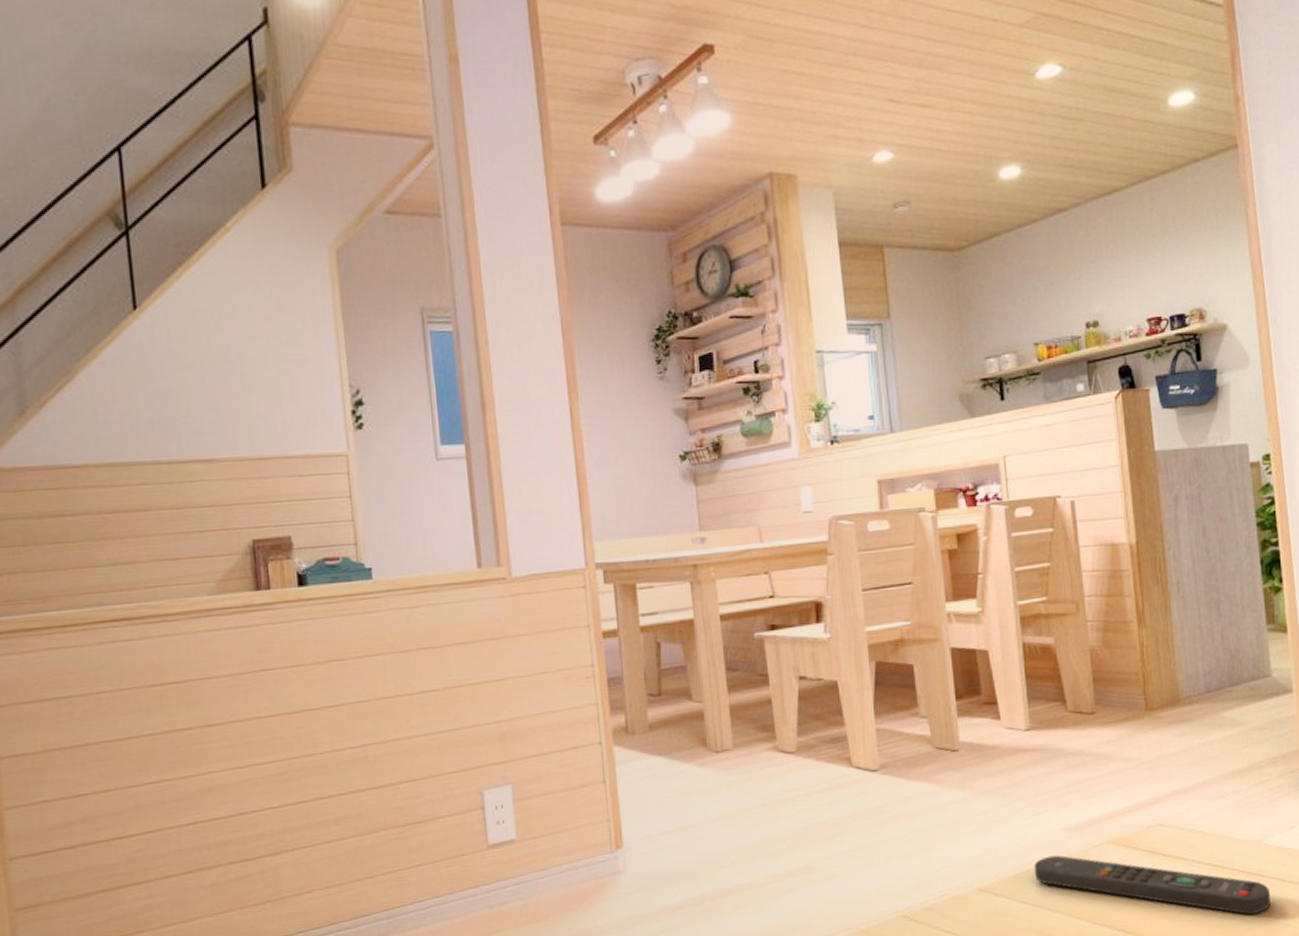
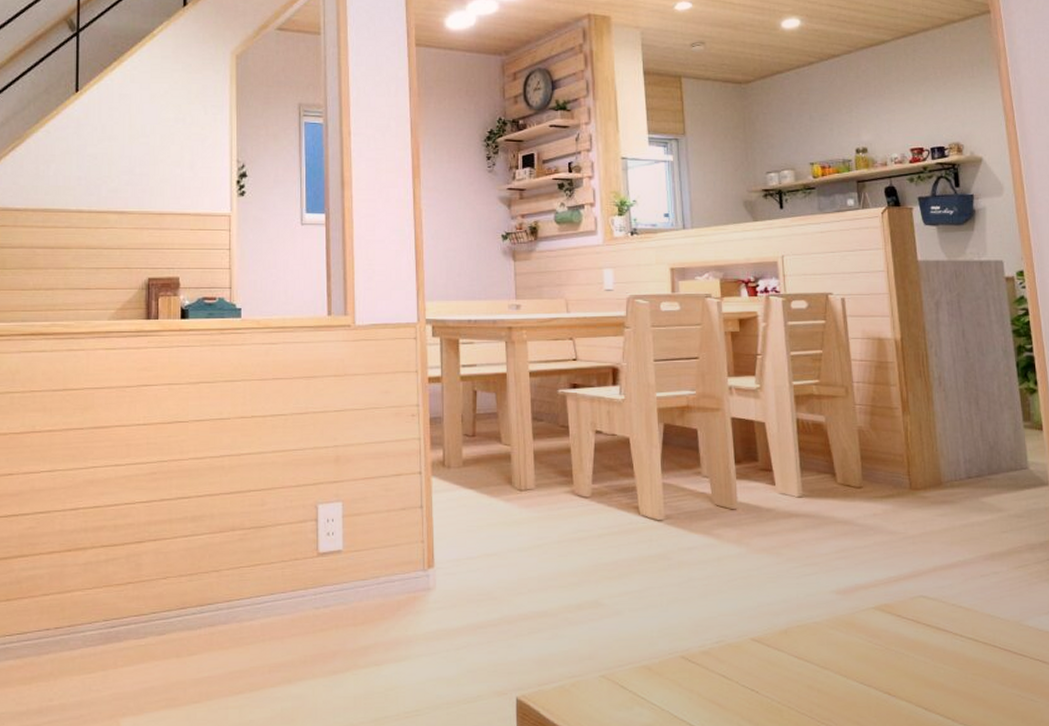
remote control: present [1034,855,1271,915] -> none [804,615,1032,692]

